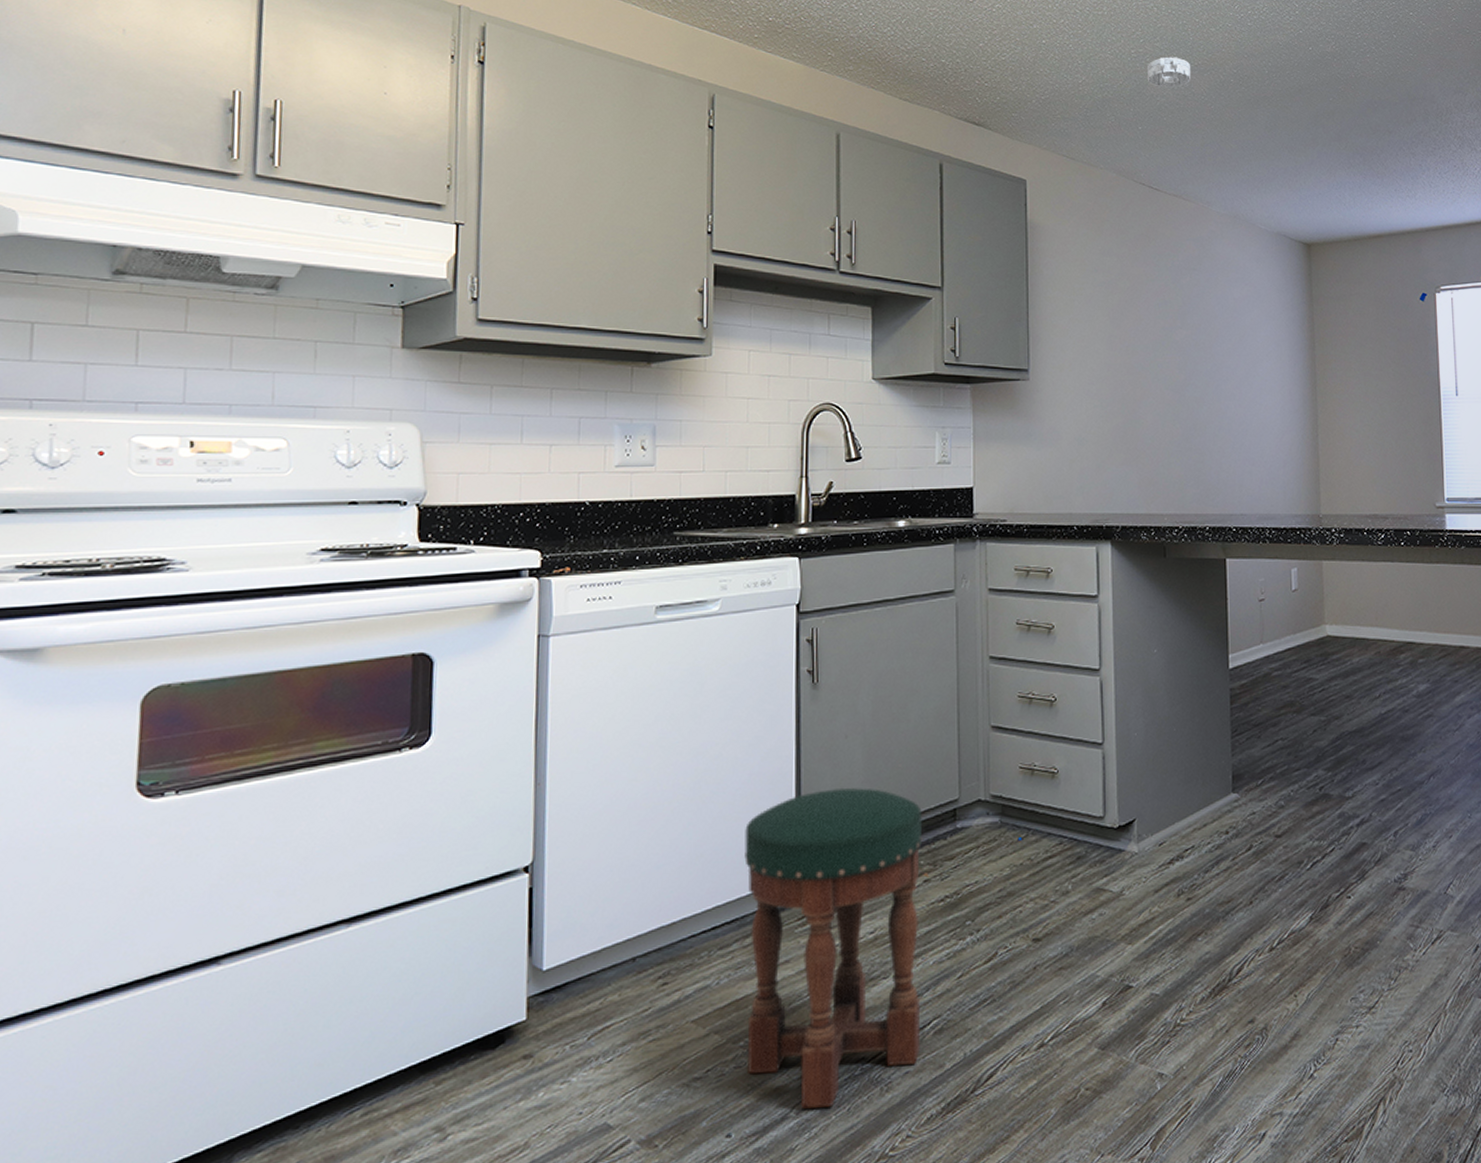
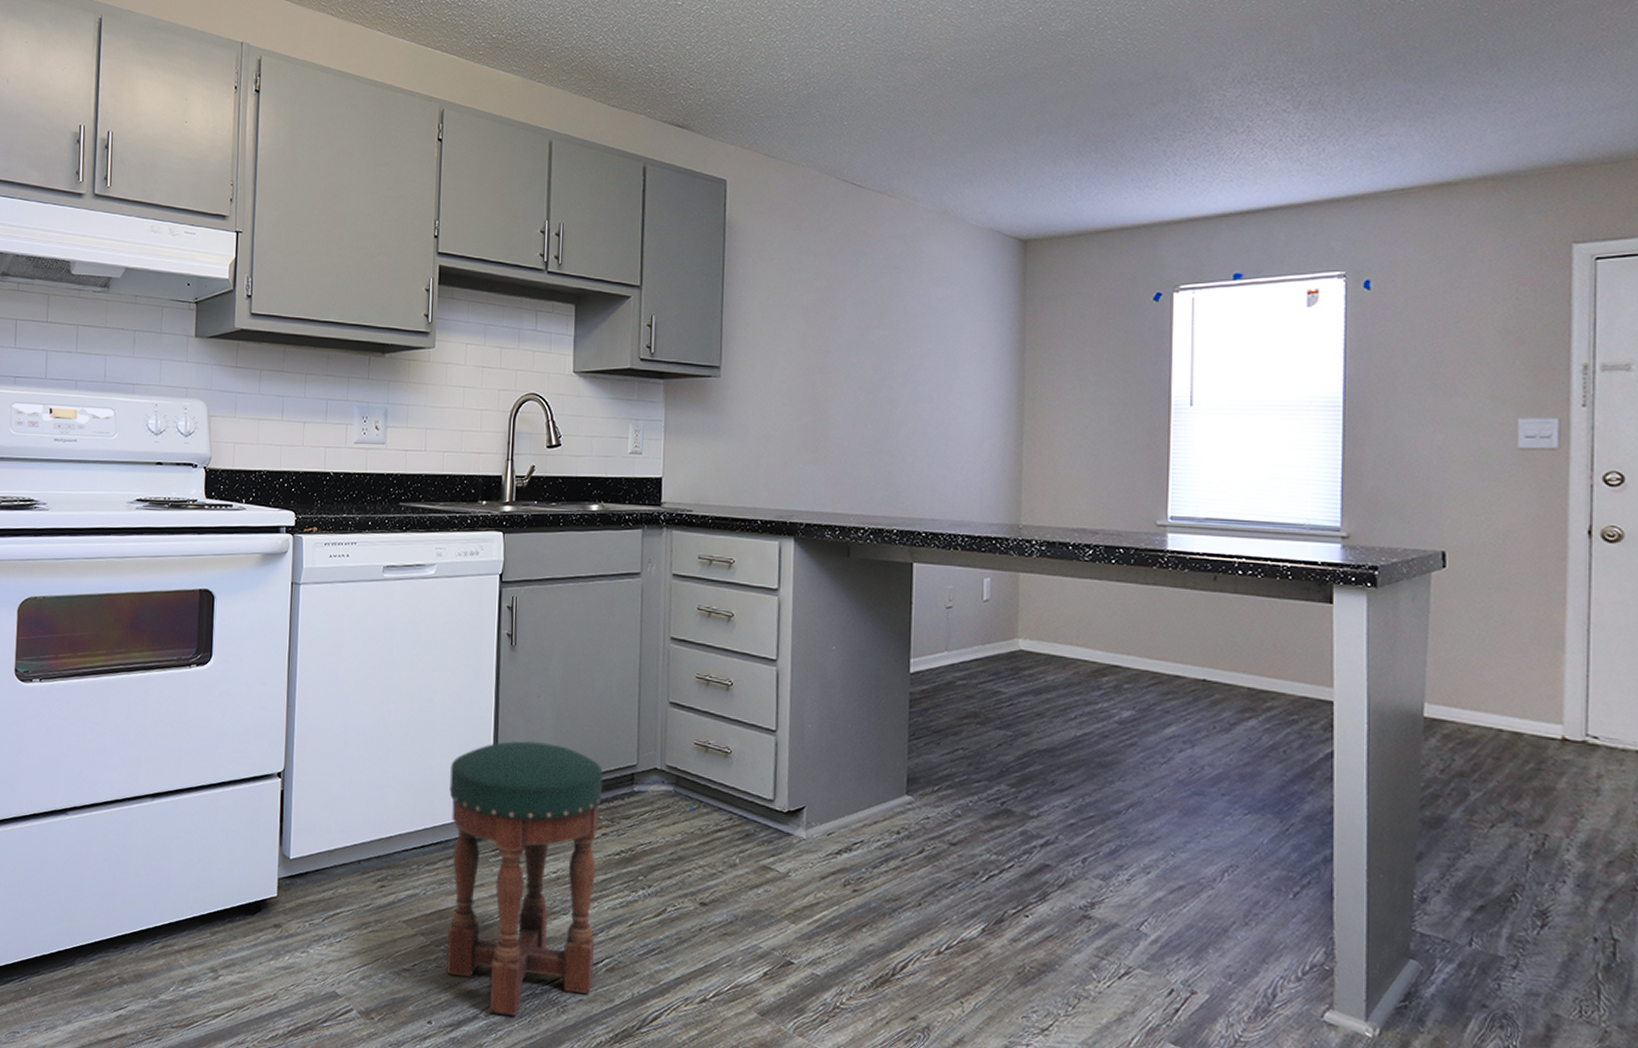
smoke detector: present [1148,56,1190,88] -> none [857,47,903,80]

